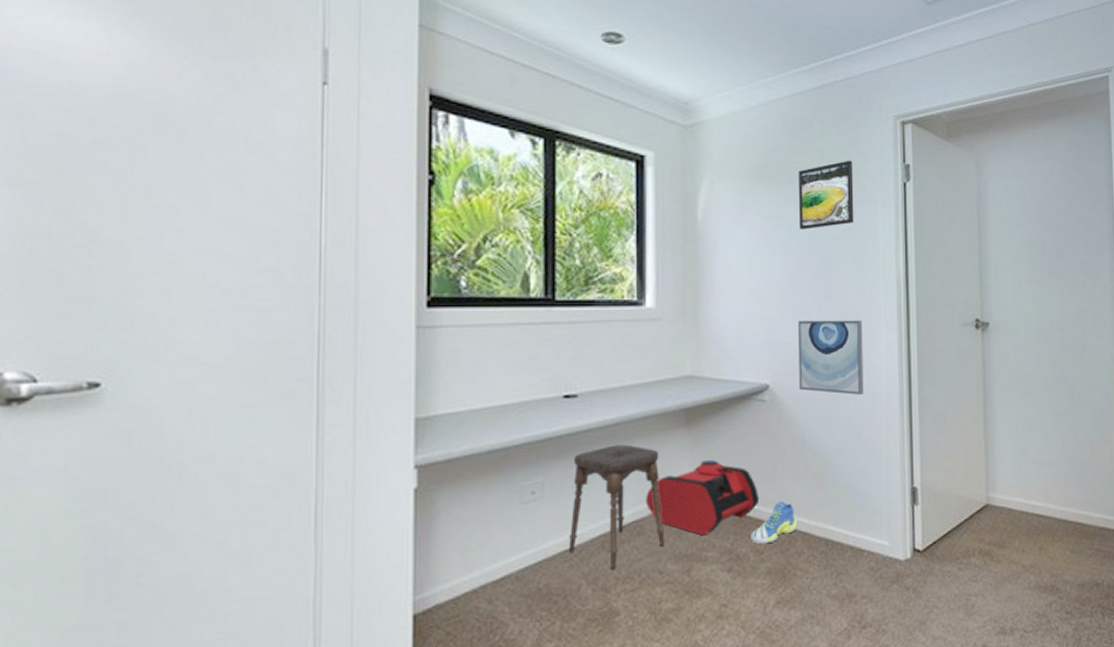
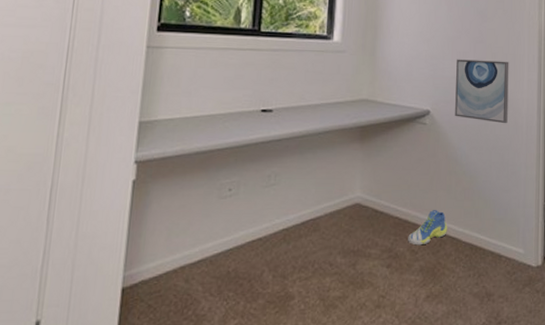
stool: present [568,444,665,569] -> none [255,153,337,259]
backpack: present [646,459,760,536] -> none [322,170,417,235]

